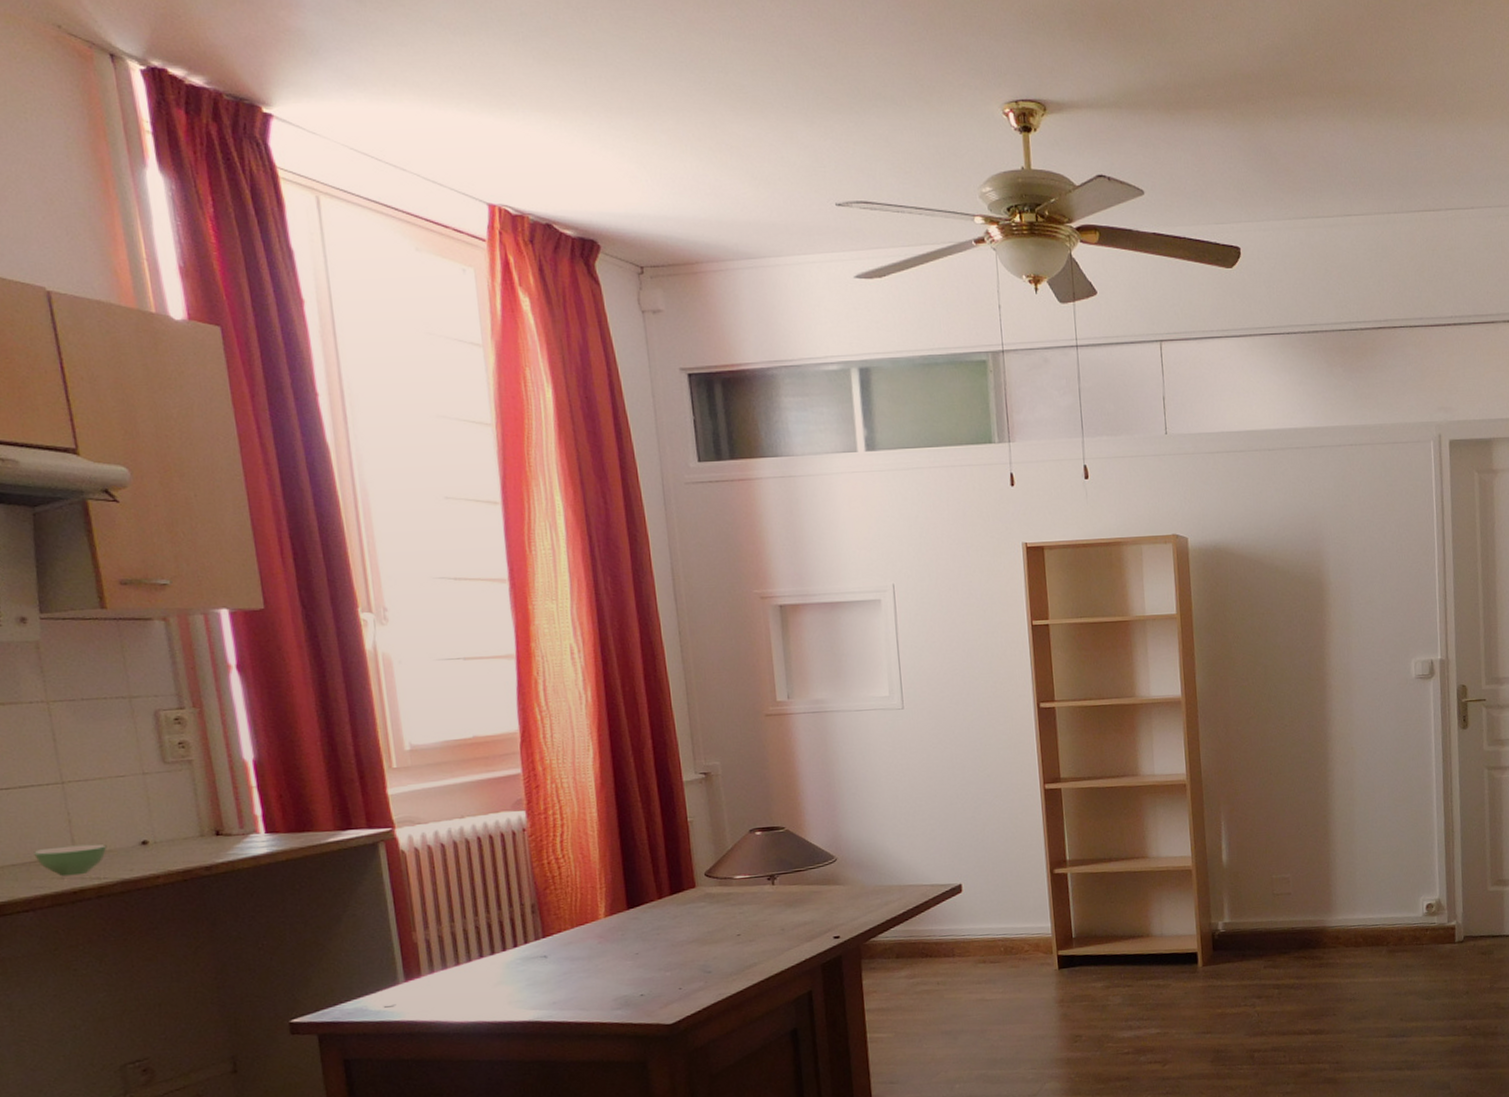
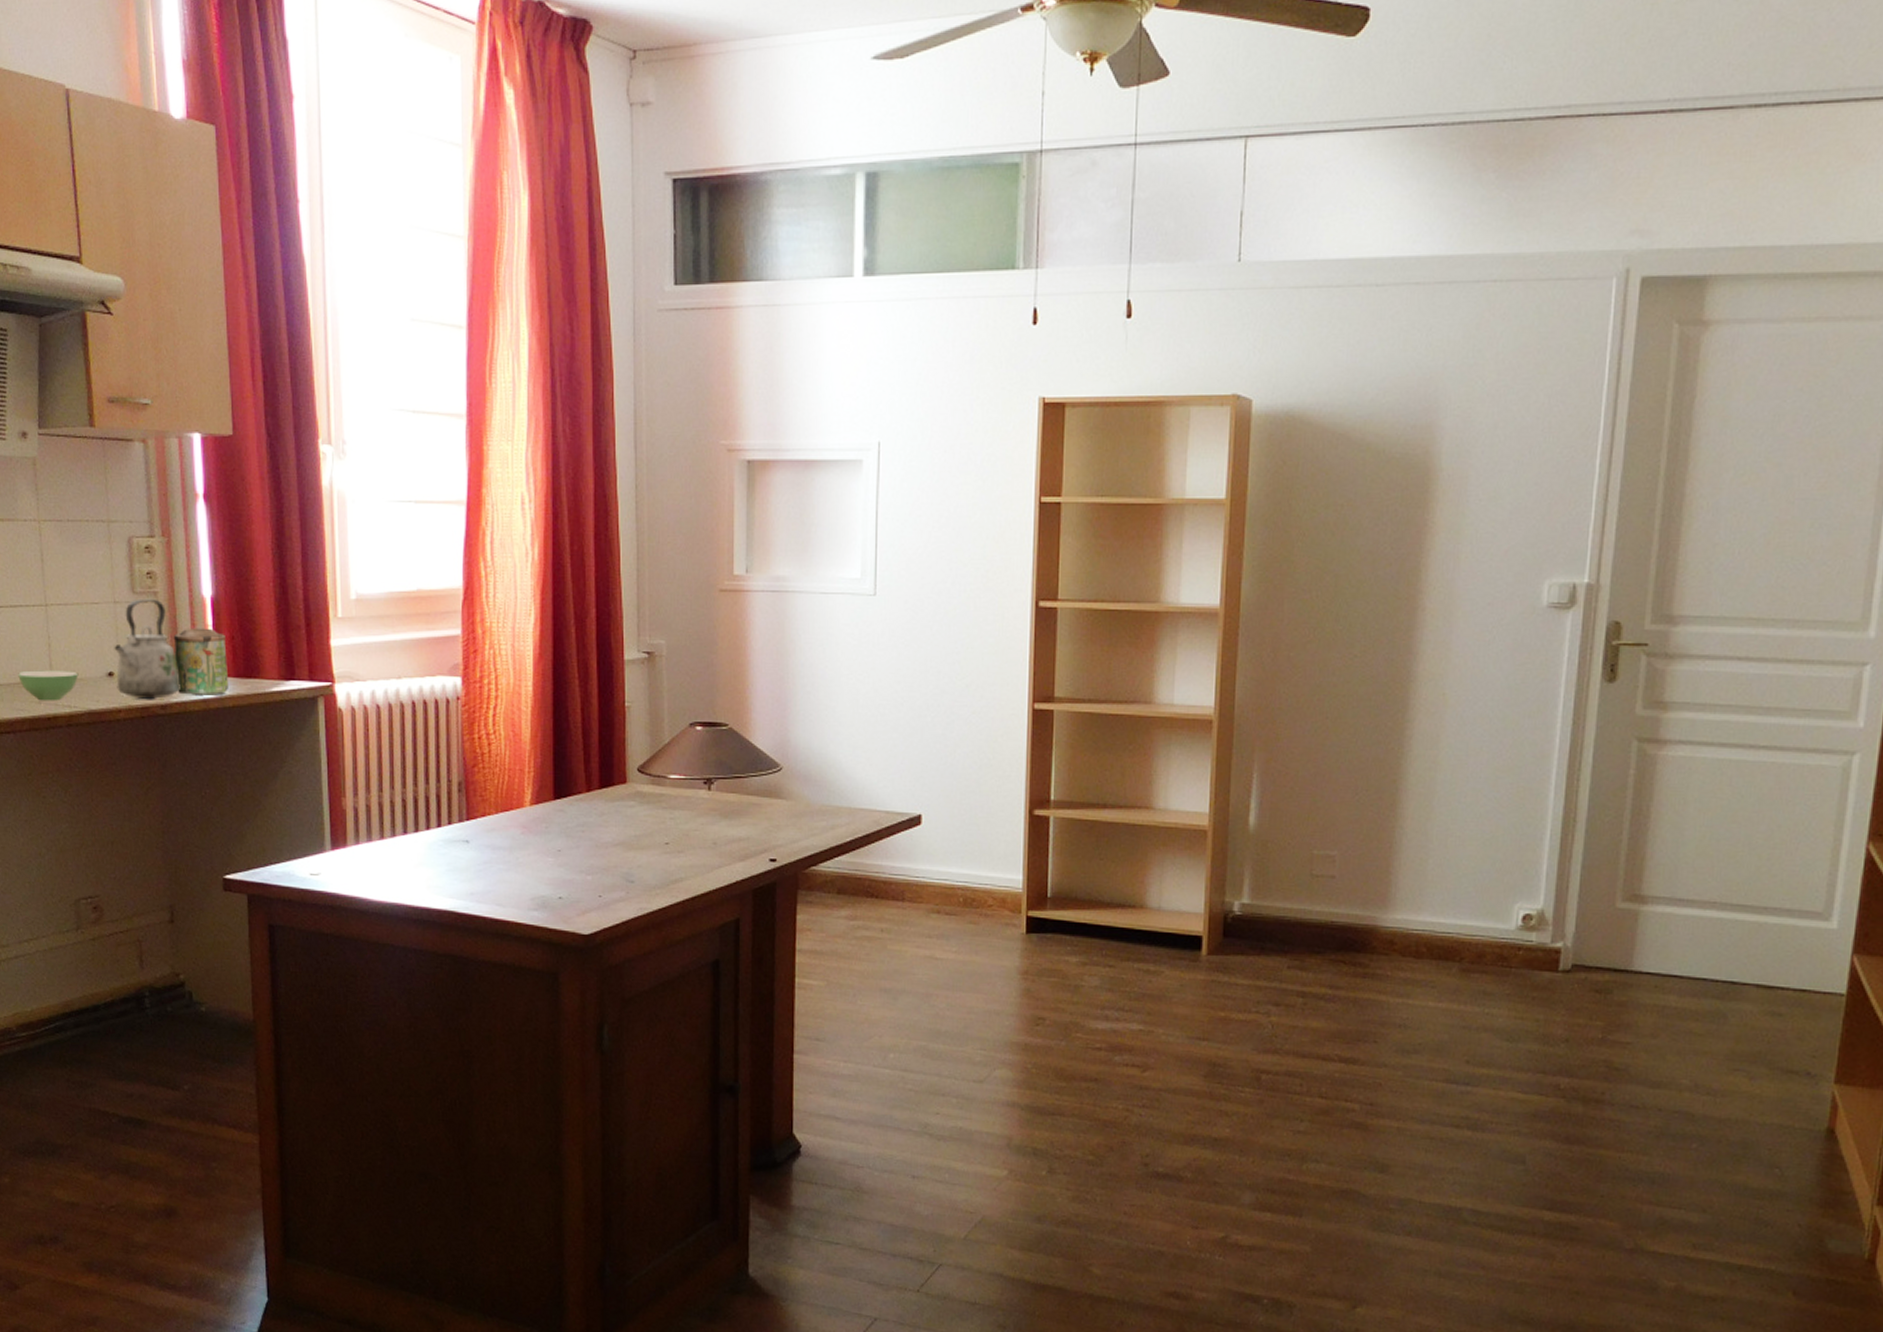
kettle: none [146,766,226,863] -> present [114,598,180,699]
canister: none [213,789,281,855] -> present [173,628,230,696]

